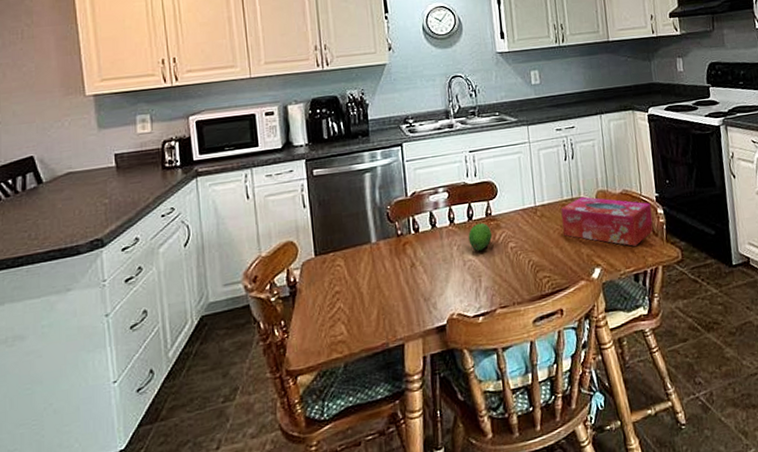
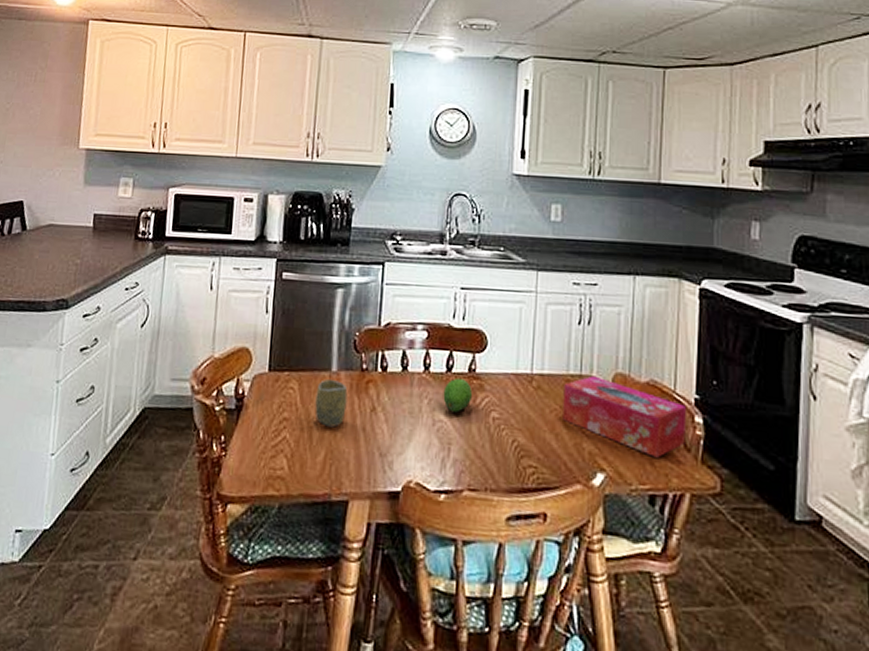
cup: none [361,249,390,290] -> present [315,378,348,428]

